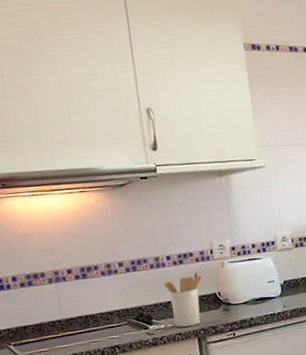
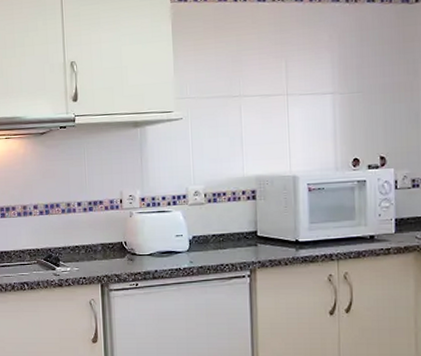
utensil holder: present [164,270,202,327] -> none [73,218,109,272]

